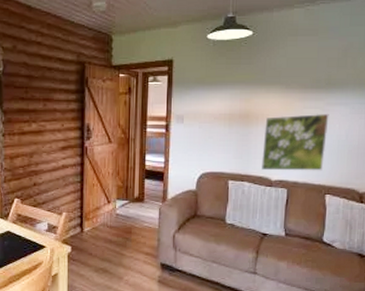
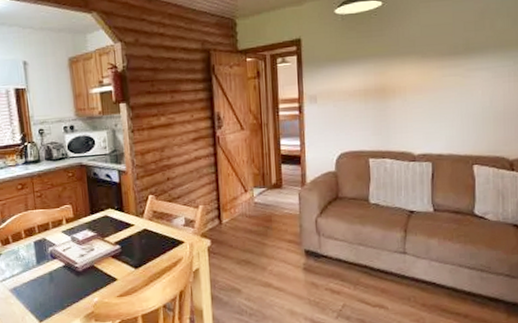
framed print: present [262,113,329,171] -> none [402,79,471,145]

